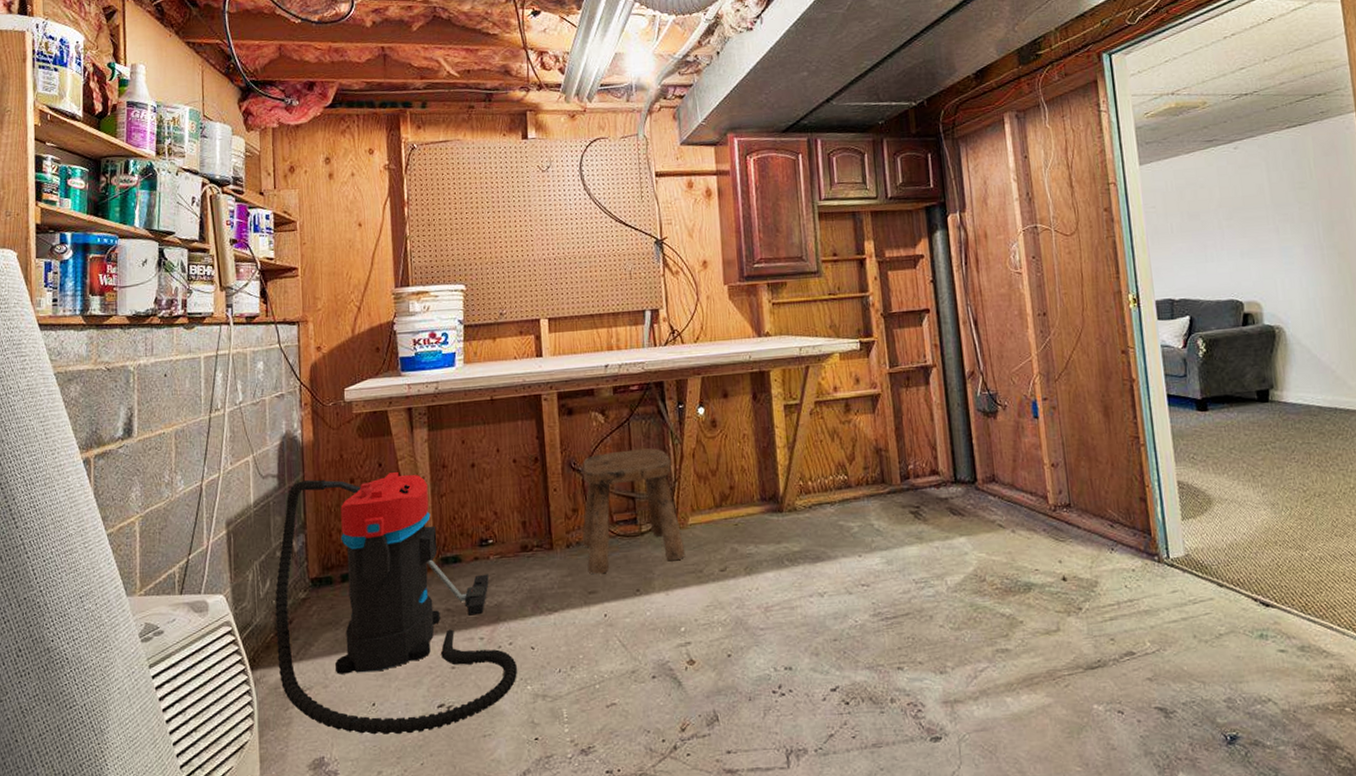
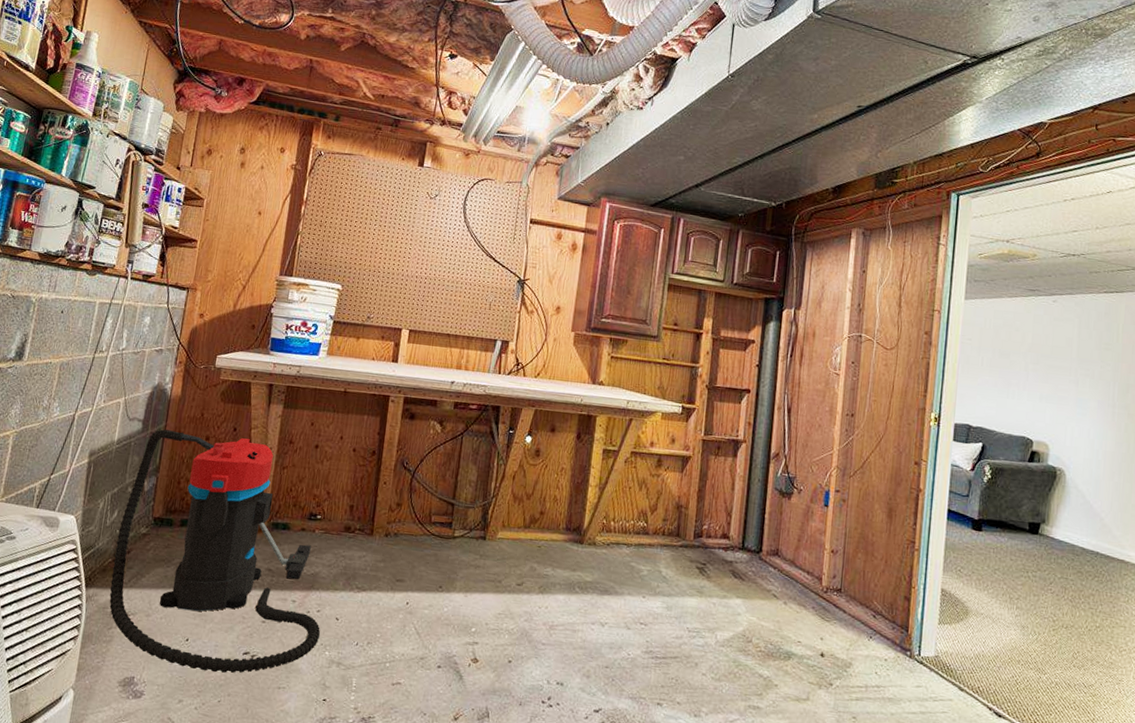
stool: present [582,448,686,575] -> none [399,459,493,568]

